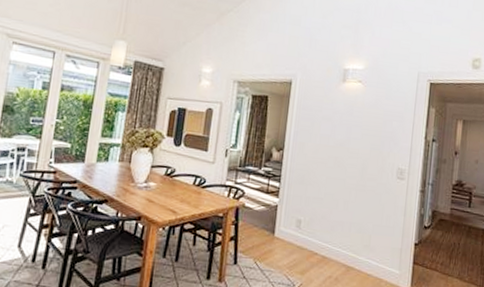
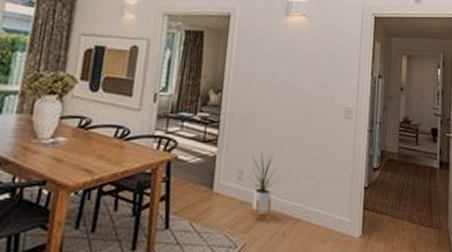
house plant: none [305,205,334,265] -> present [248,153,280,220]

